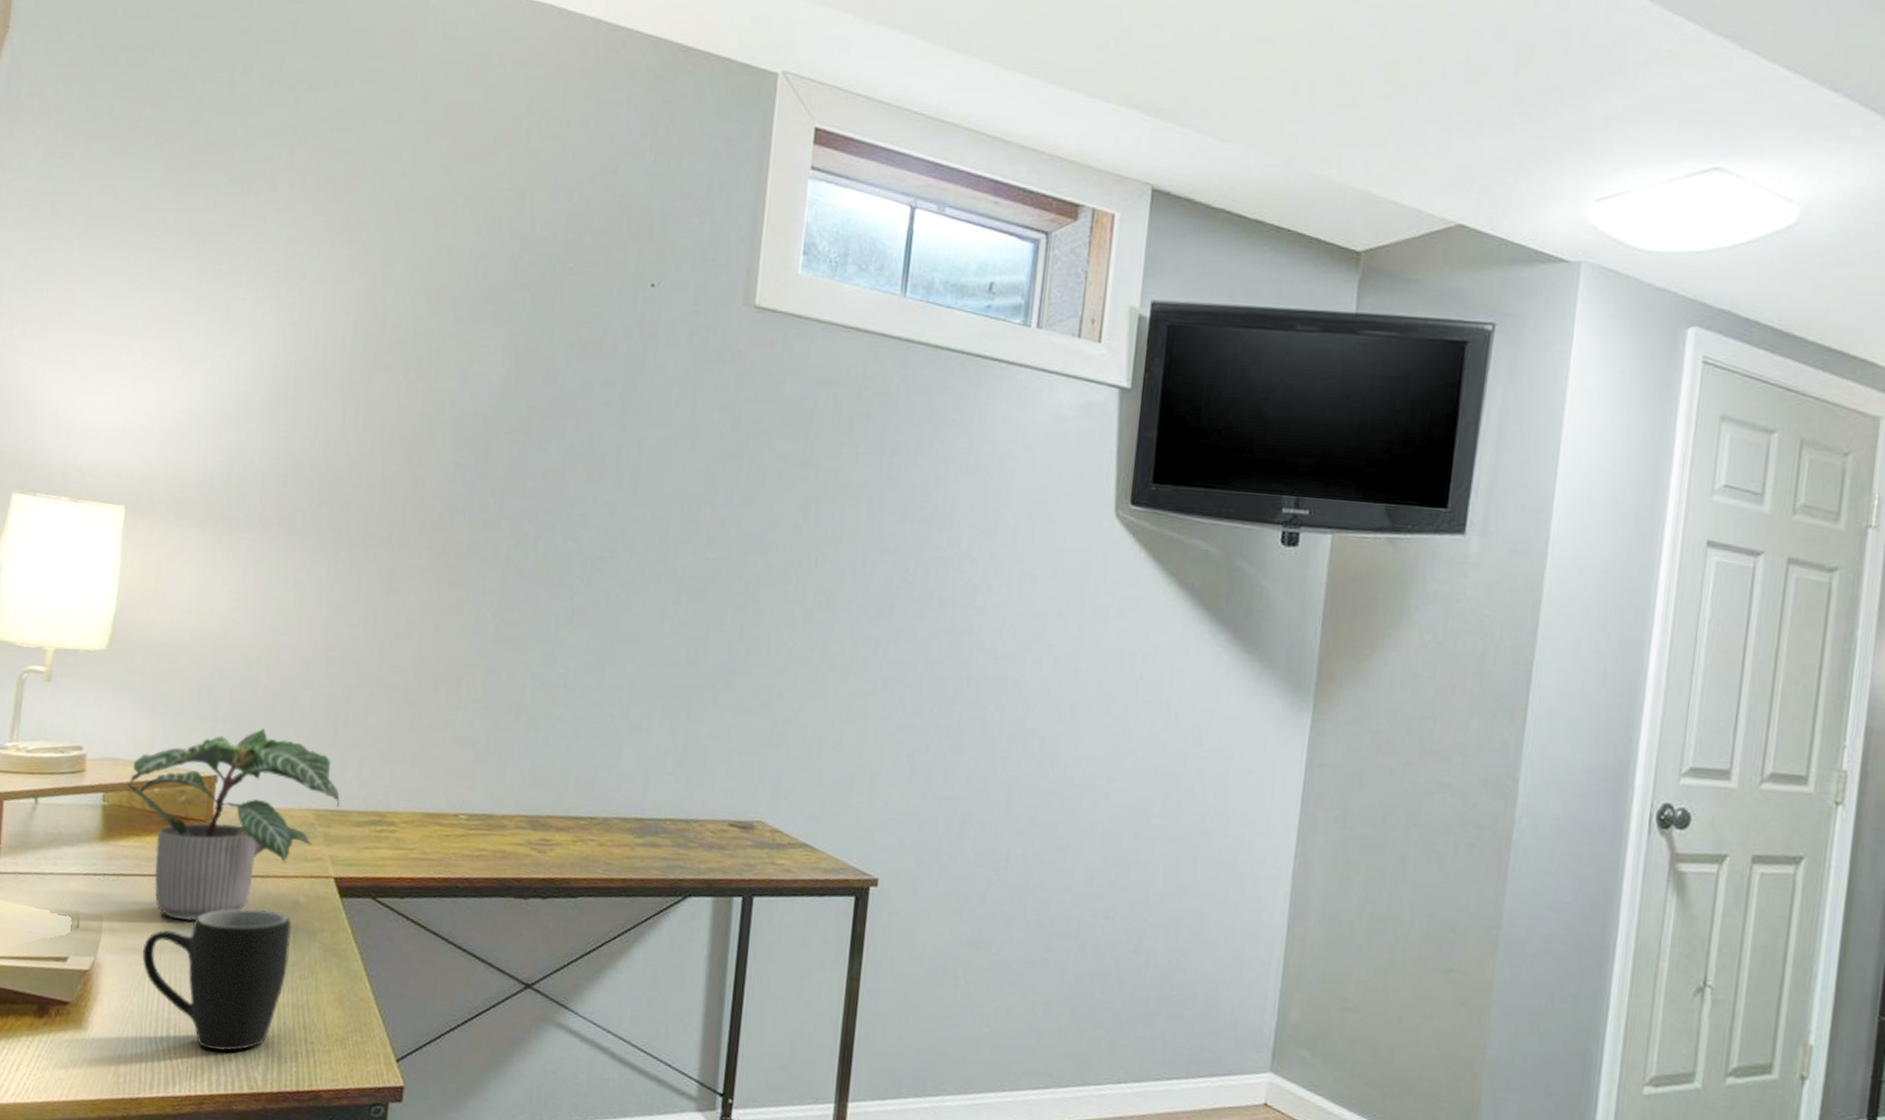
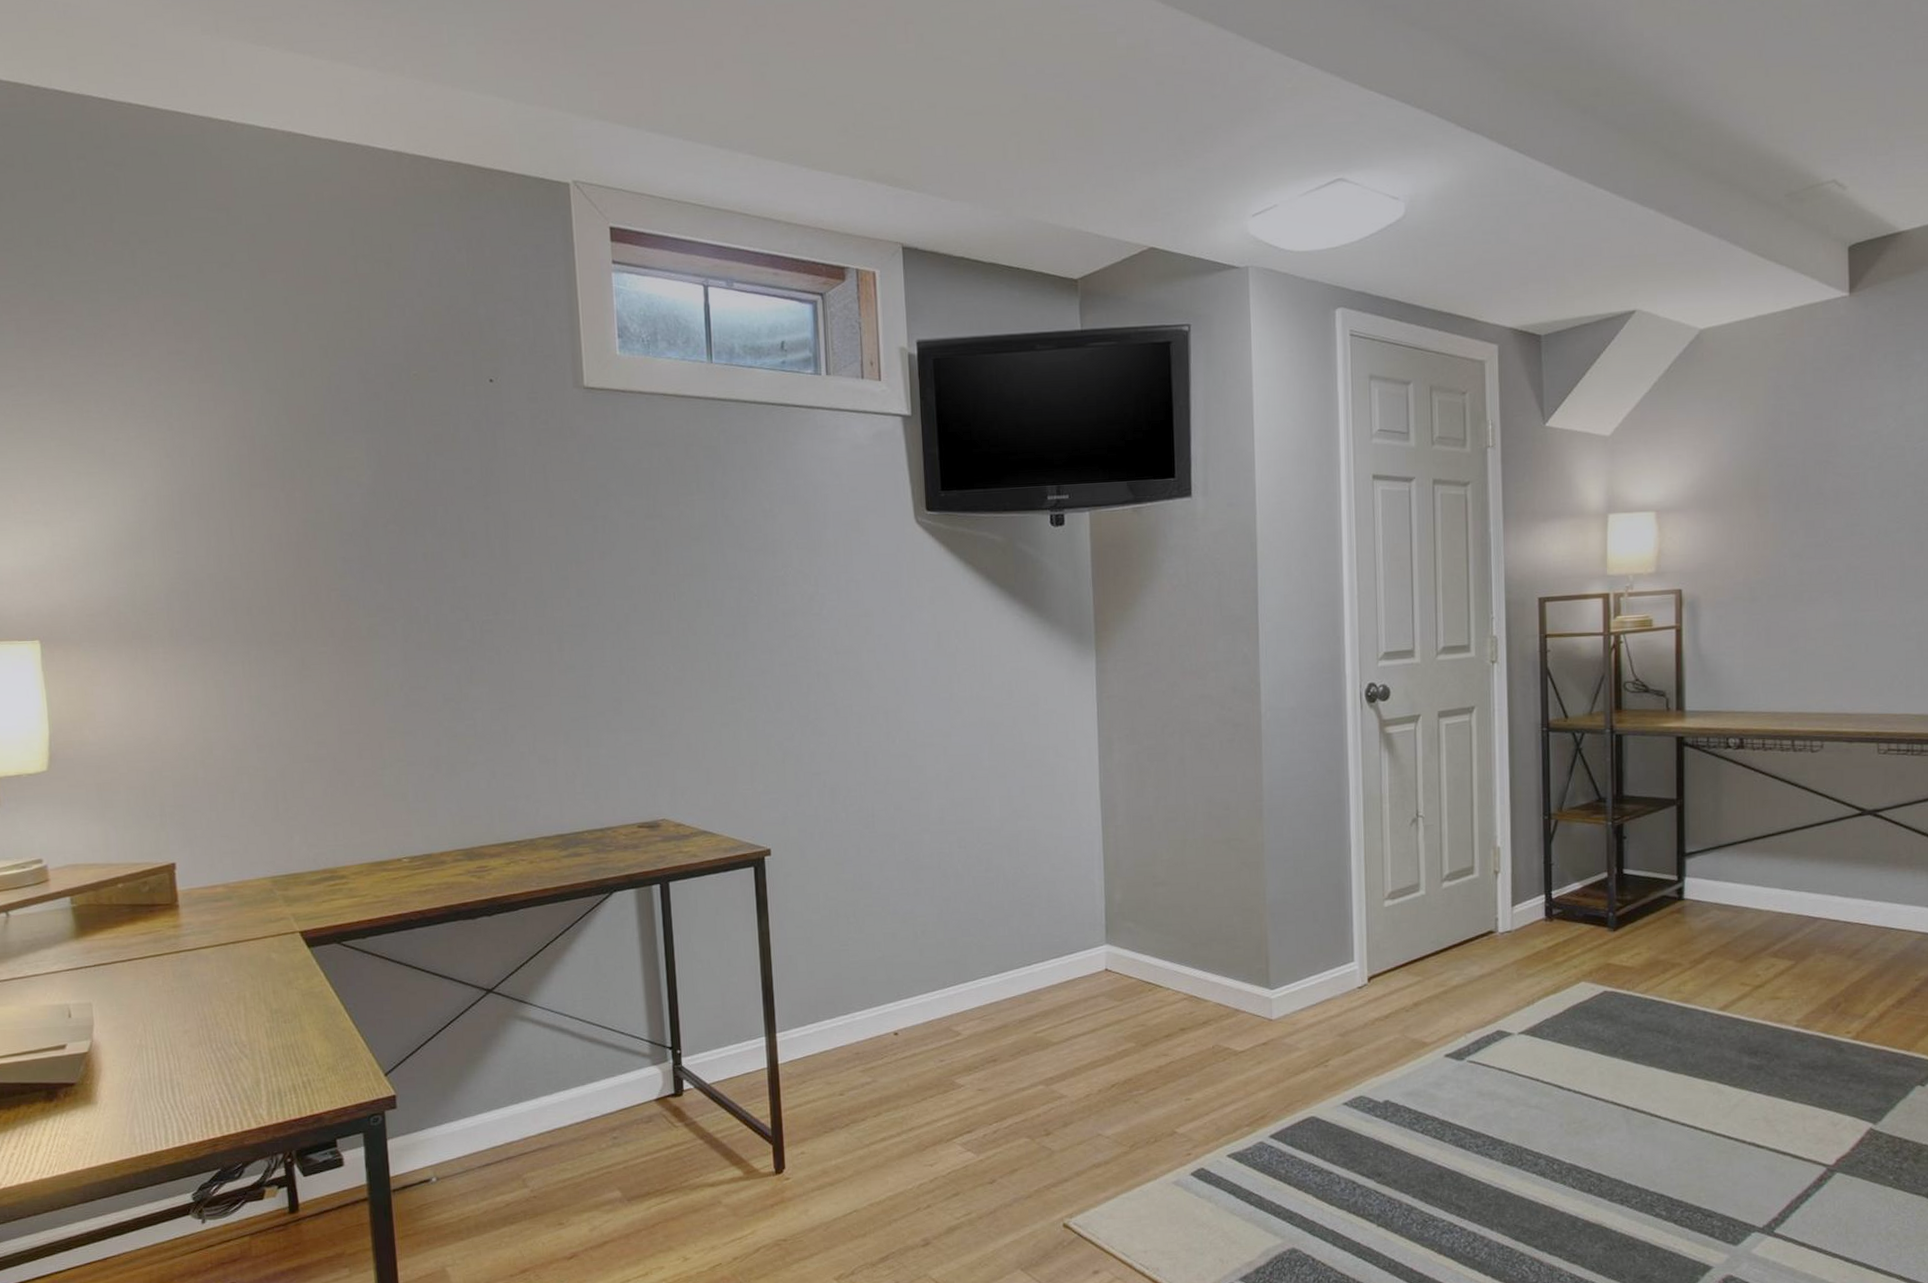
potted plant: present [127,728,340,921] -> none [92,815,292,994]
mug: present [142,908,292,1052] -> none [135,969,272,1098]

